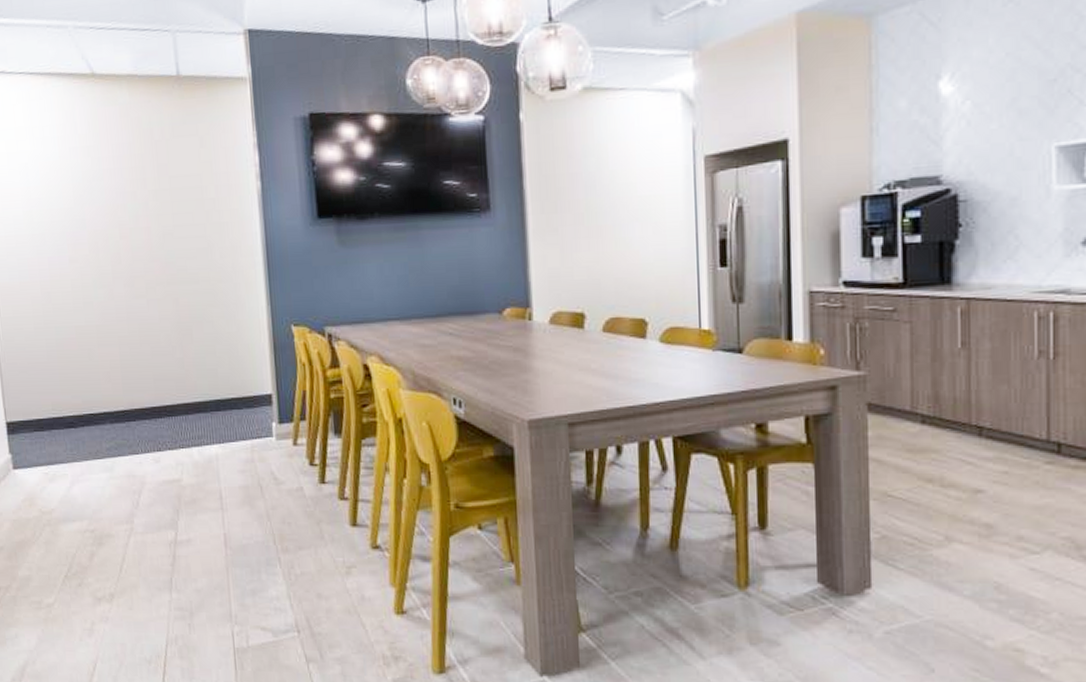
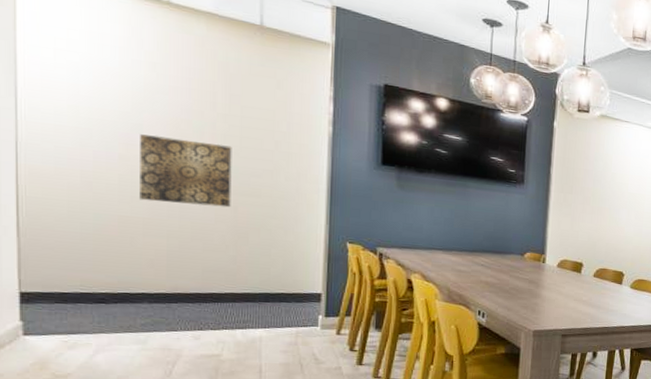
wall art: none [84,227,172,306] -> present [140,134,232,208]

